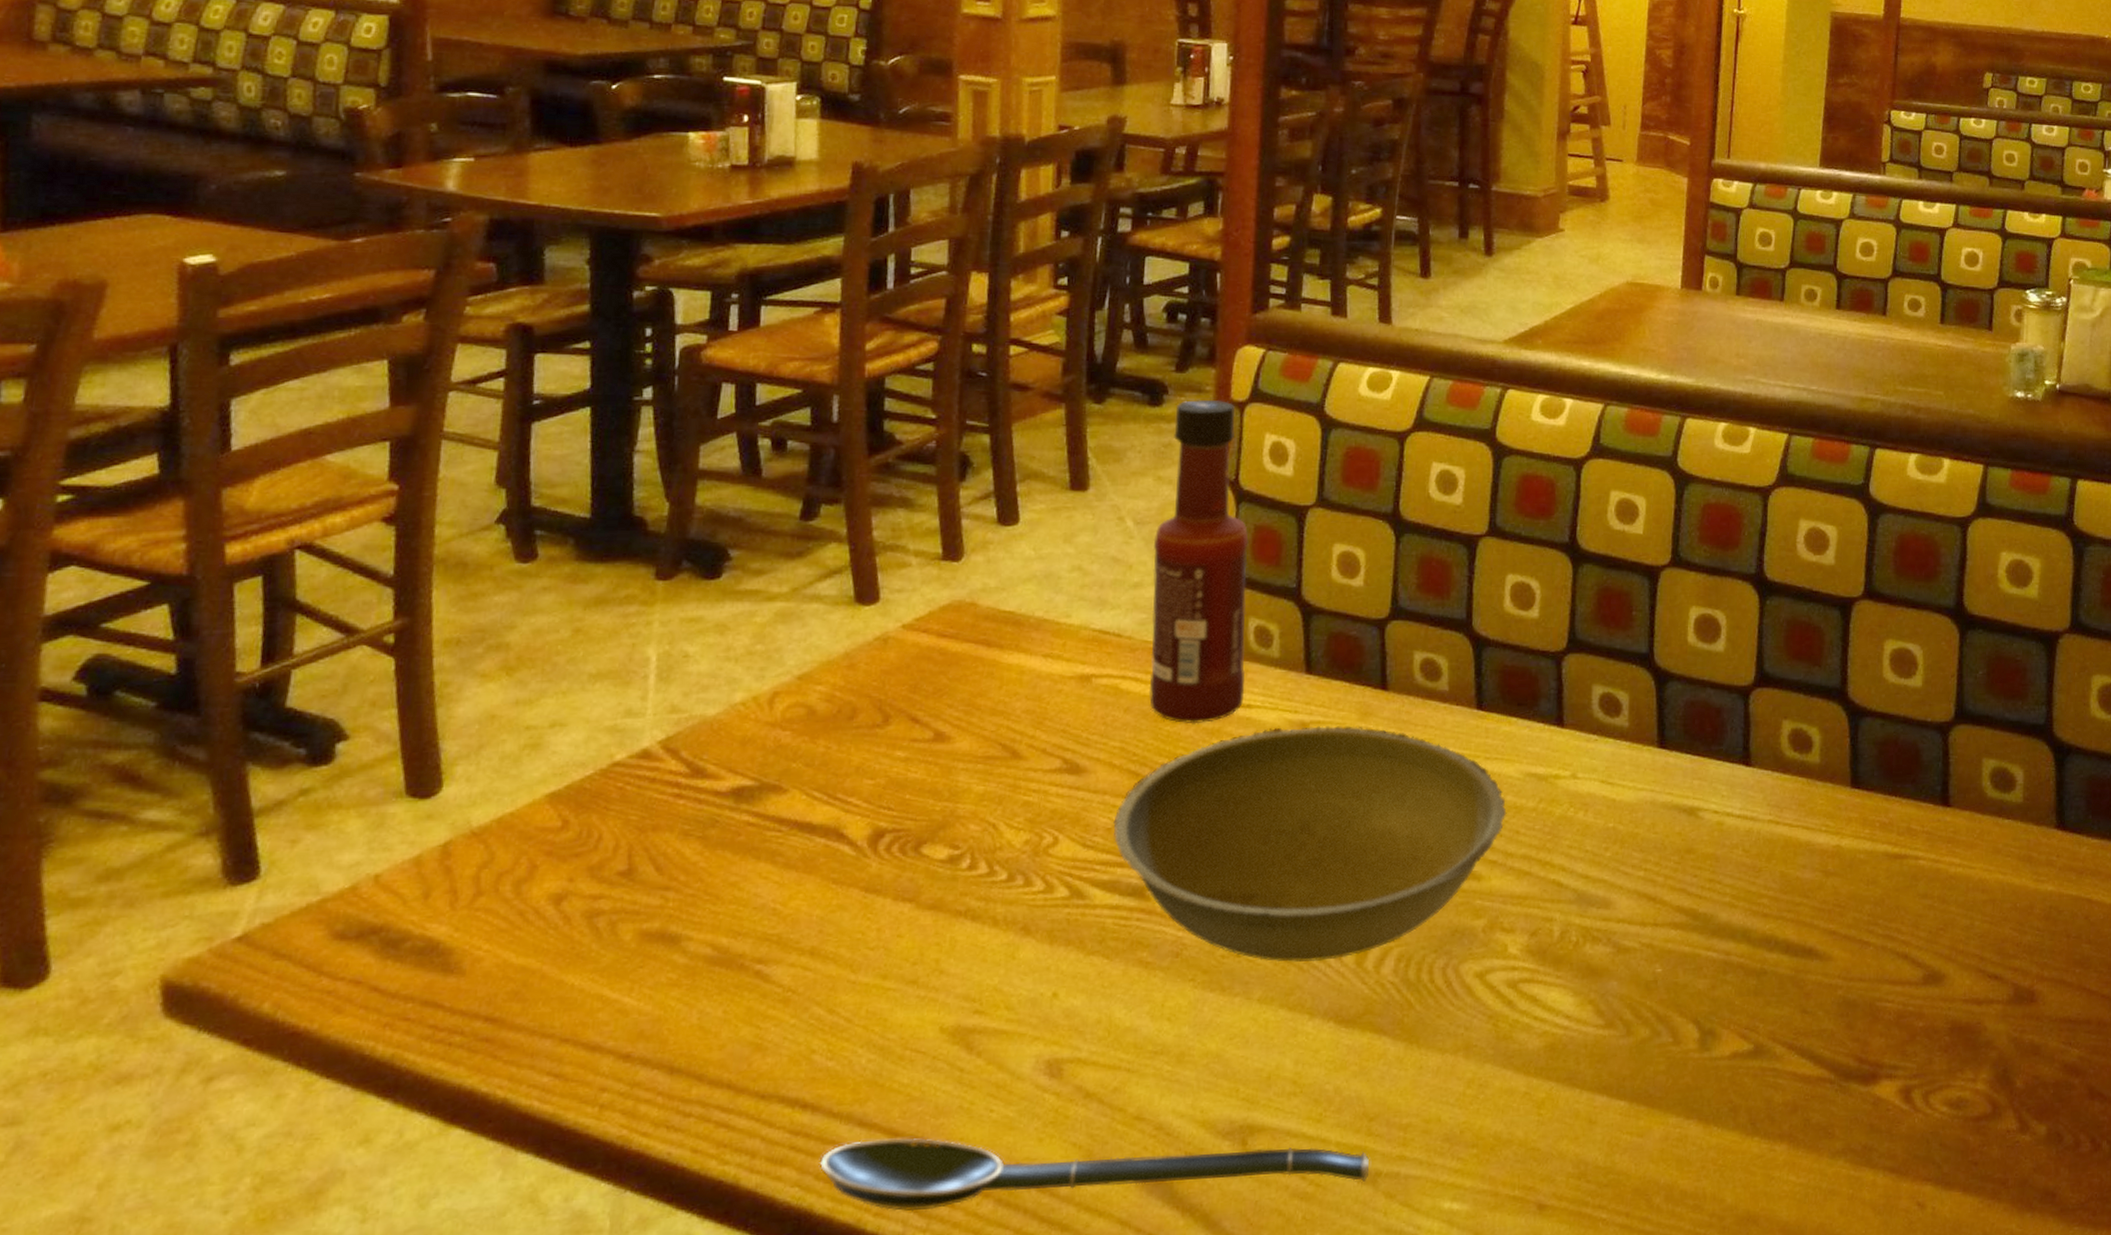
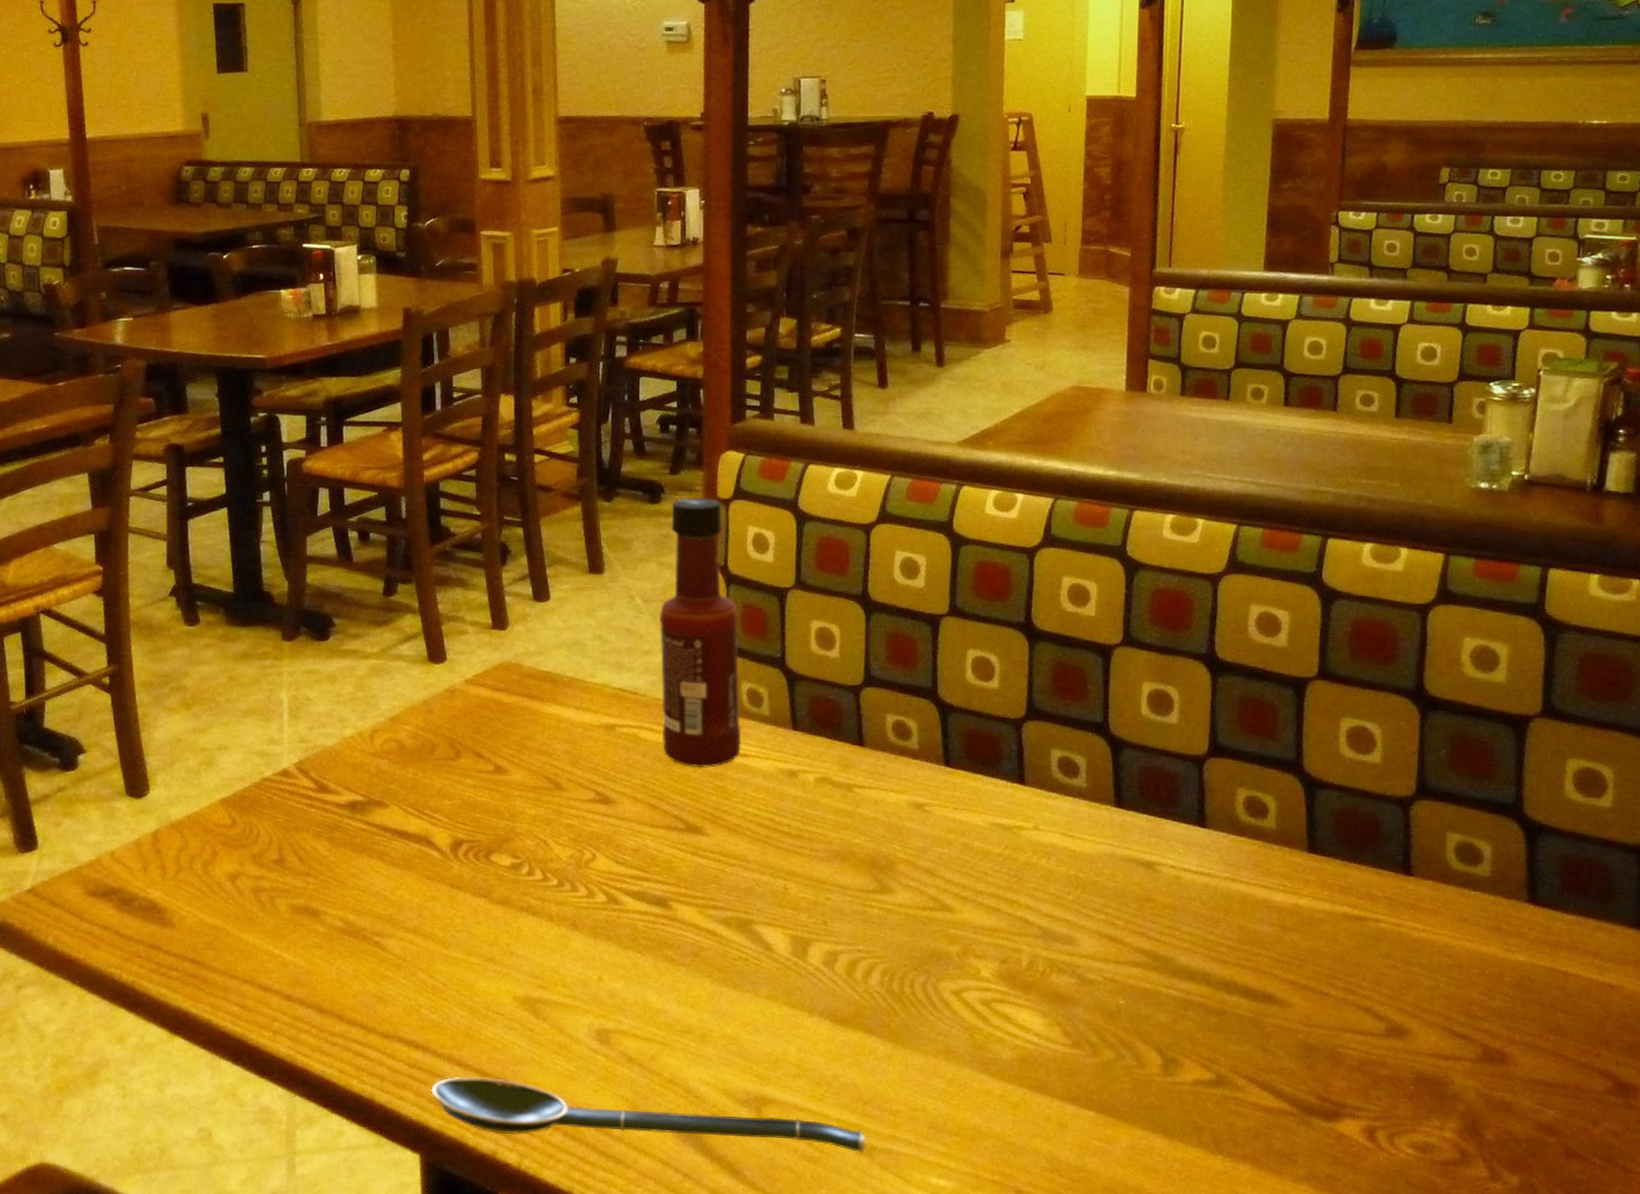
bowl: present [1113,725,1507,962] -> none [639,773,975,969]

